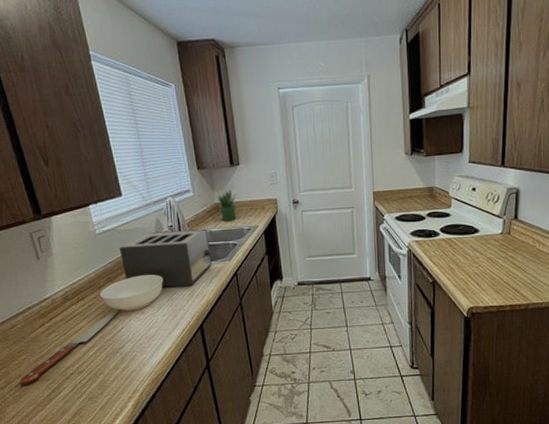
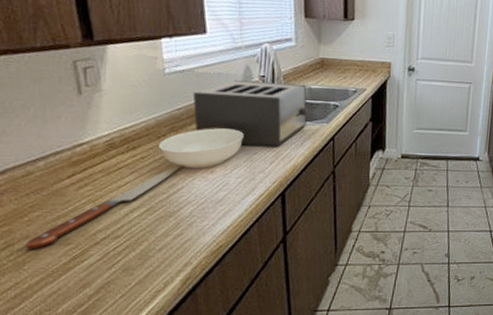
planter: present [216,189,237,223] -> none [322,44,346,81]

